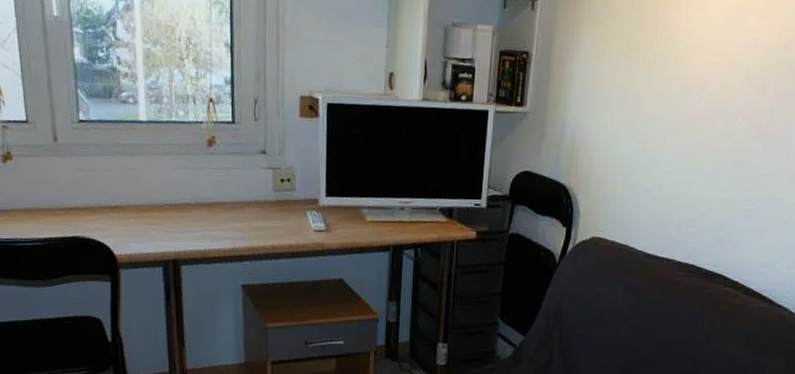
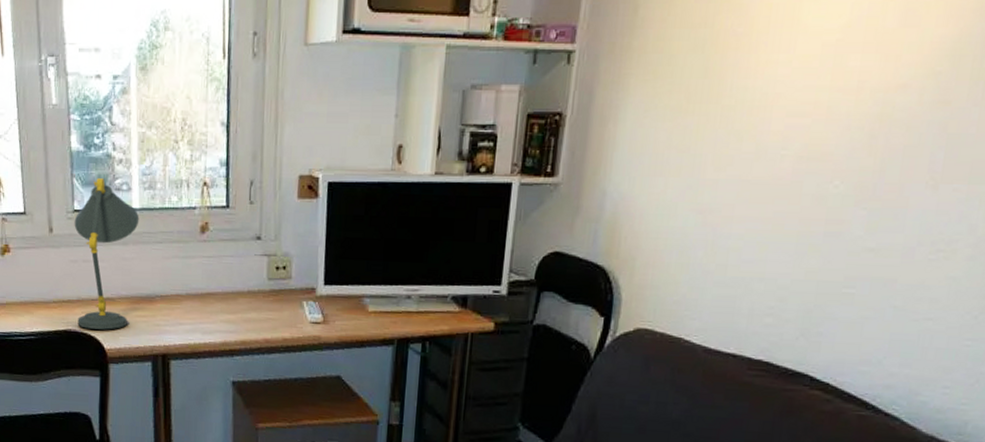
desk lamp: none [80,90,147,237] -> present [74,178,140,330]

